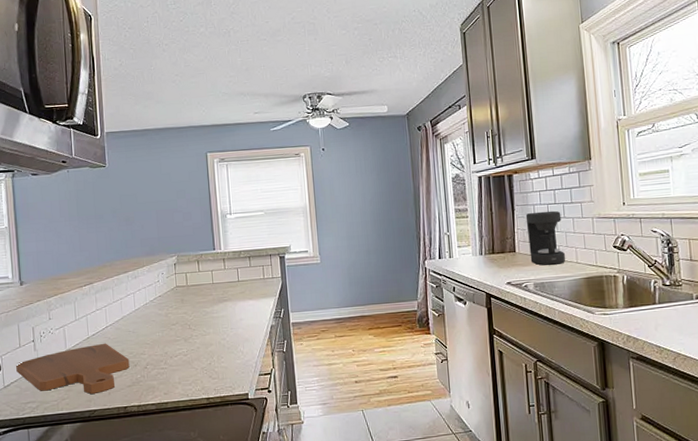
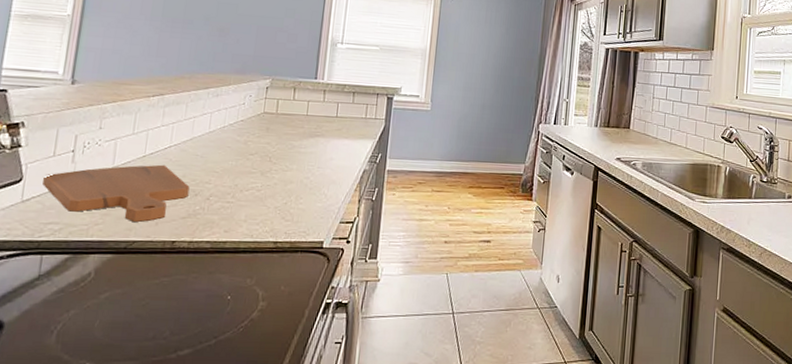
coffee maker: present [525,210,565,266] -> none [643,92,678,147]

